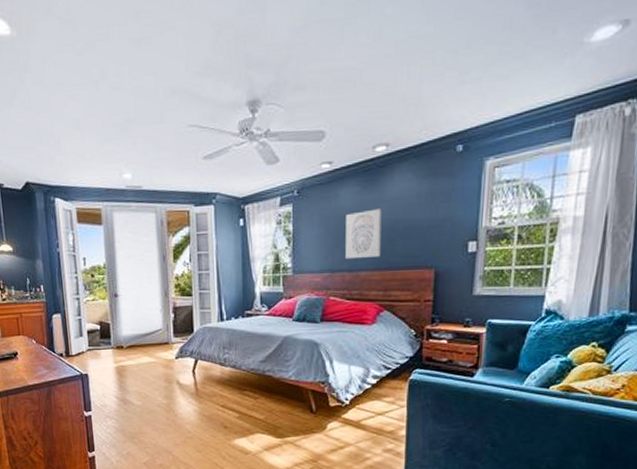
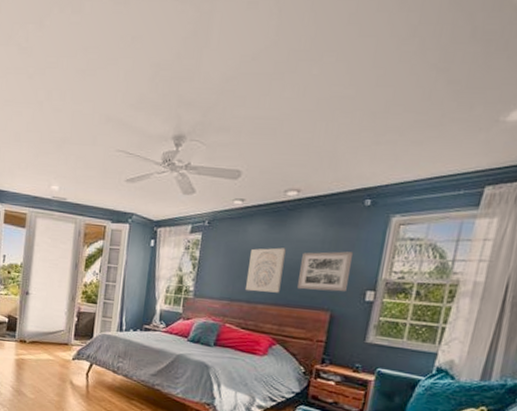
wall art: none [398,203,451,250] -> present [298,251,354,292]

